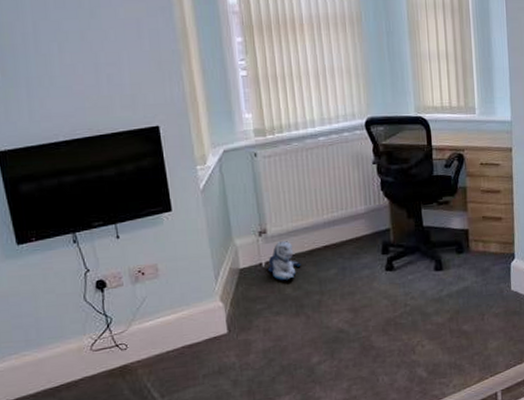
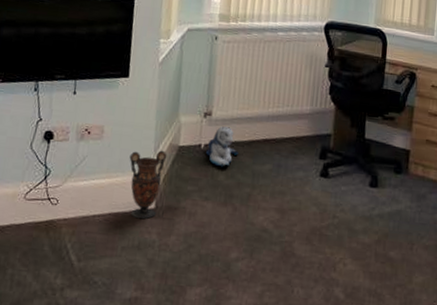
vase: none [191,276,231,346] -> present [129,150,167,220]

